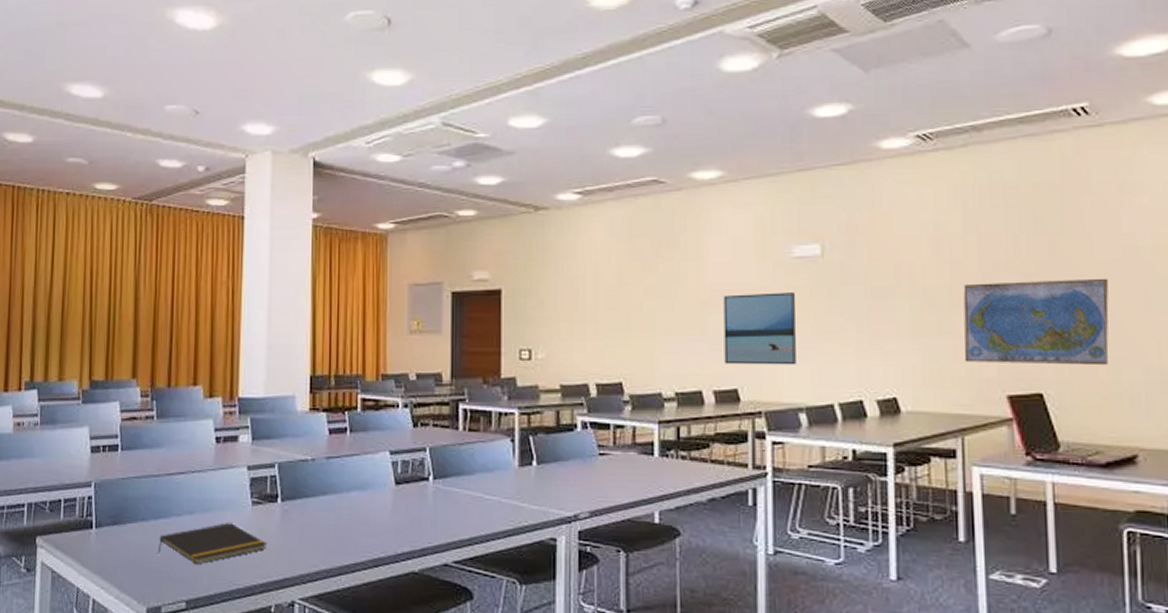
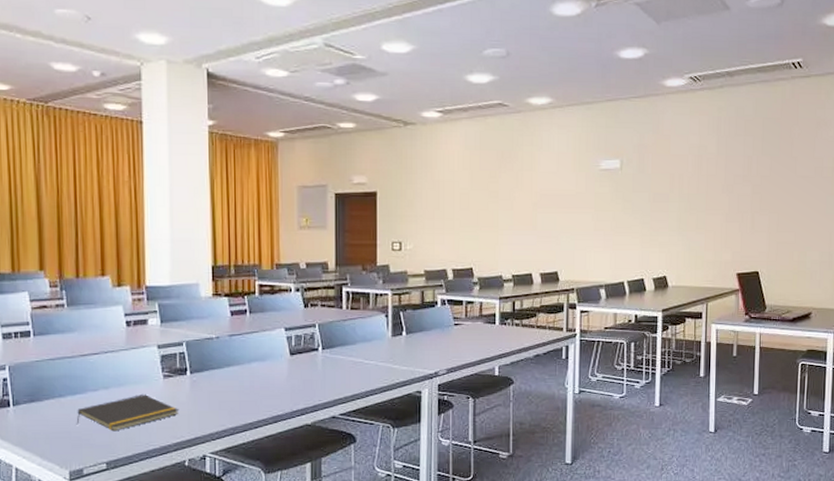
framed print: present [723,292,796,365] -> none [549,197,600,253]
world map: present [963,278,1109,366] -> none [711,189,805,251]

